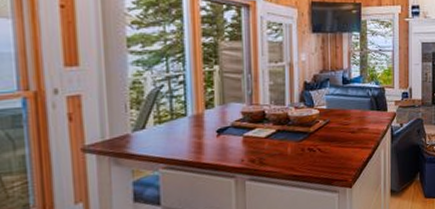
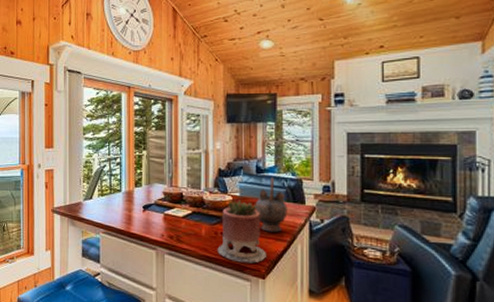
succulent planter: none [304,113,353,176] -> present [217,200,266,264]
teapot: none [342,87,372,142] -> present [255,177,288,232]

